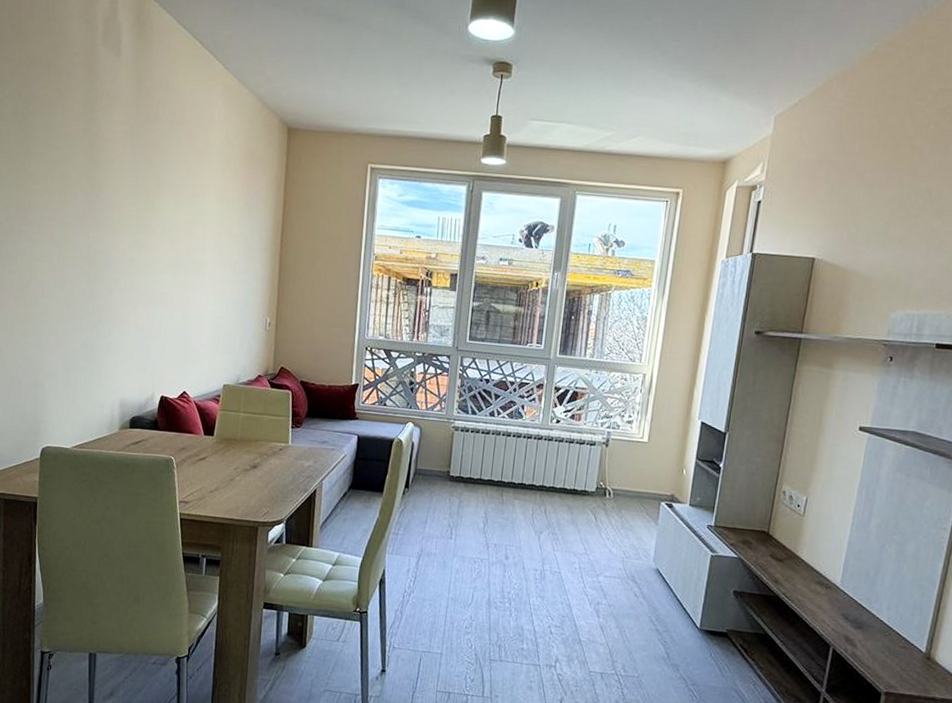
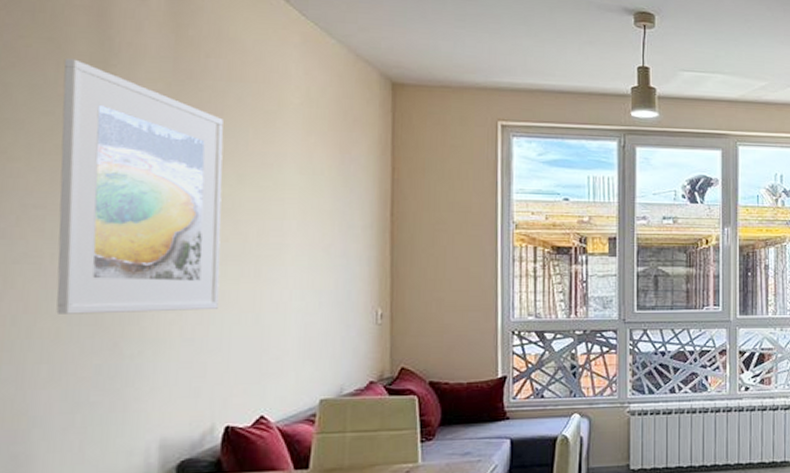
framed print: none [60,105,167,307] -> present [56,59,224,314]

